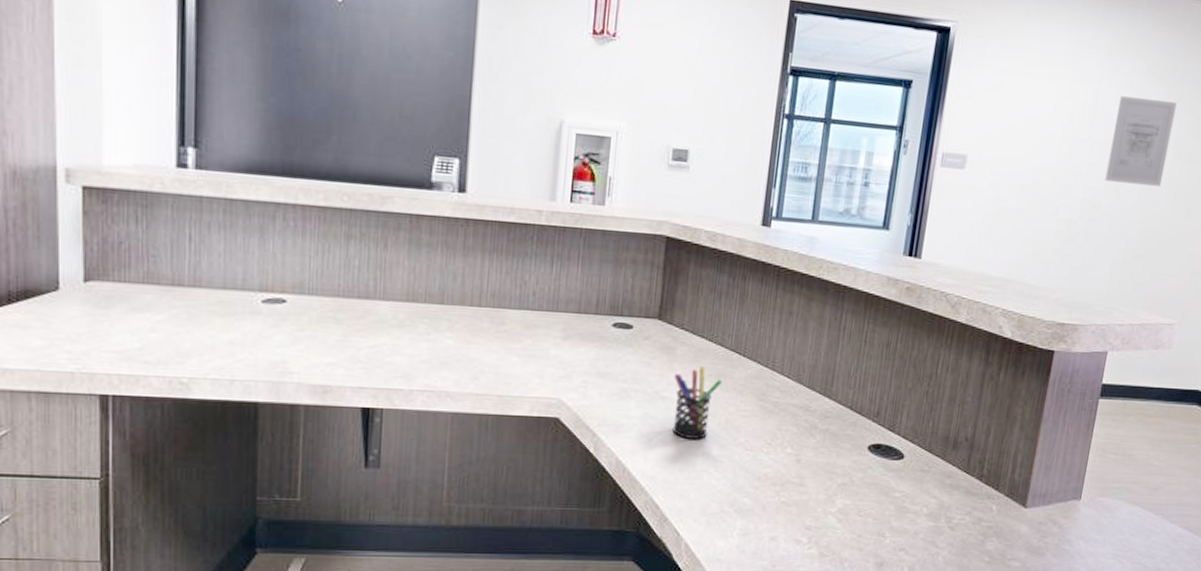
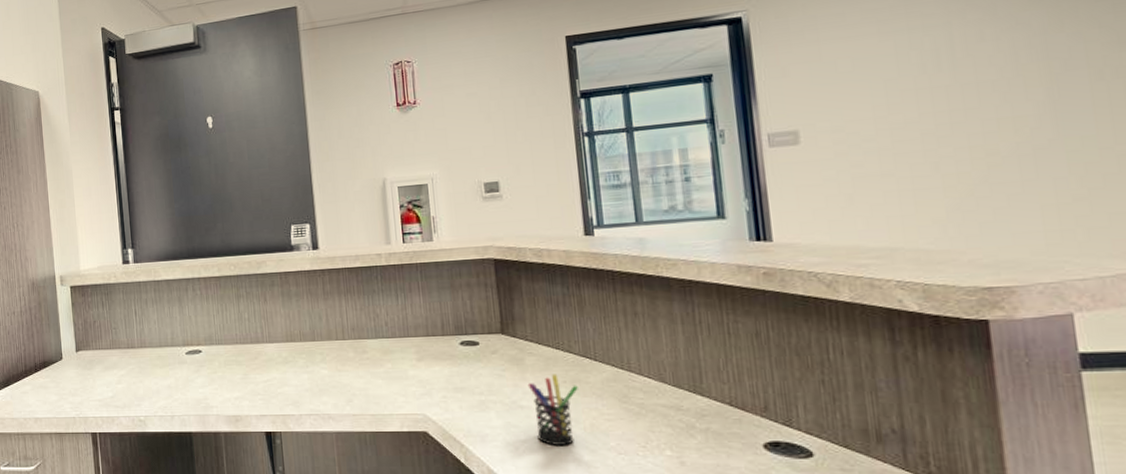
wall art: present [1105,96,1177,186] -> none [984,19,1083,123]

